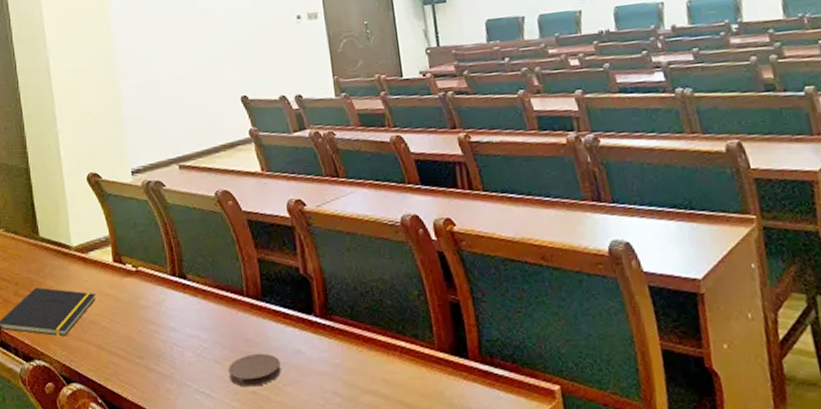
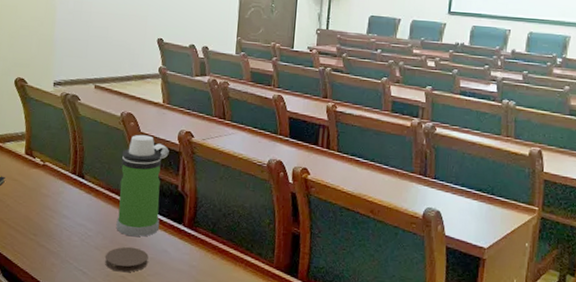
water bottle: none [224,213,287,340] -> present [116,134,169,237]

